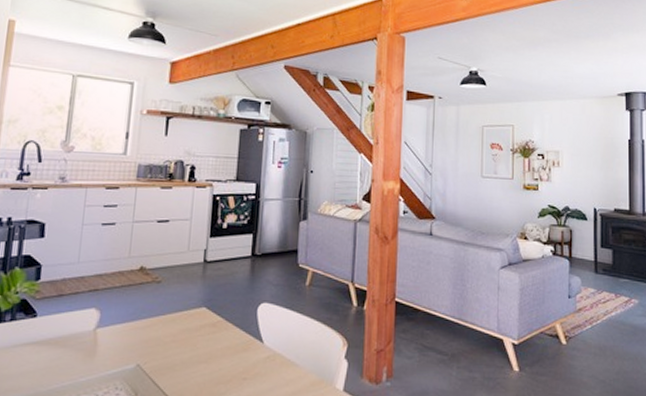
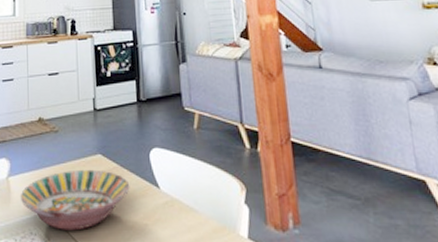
serving bowl: none [107,322,233,385] -> present [20,169,130,231]

